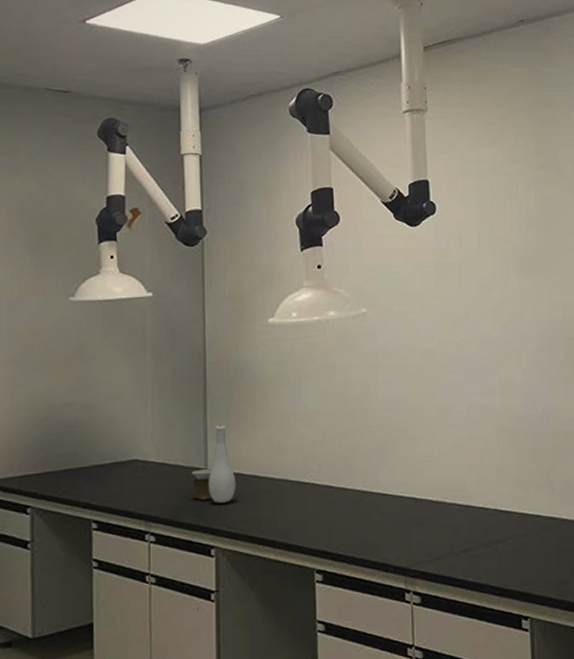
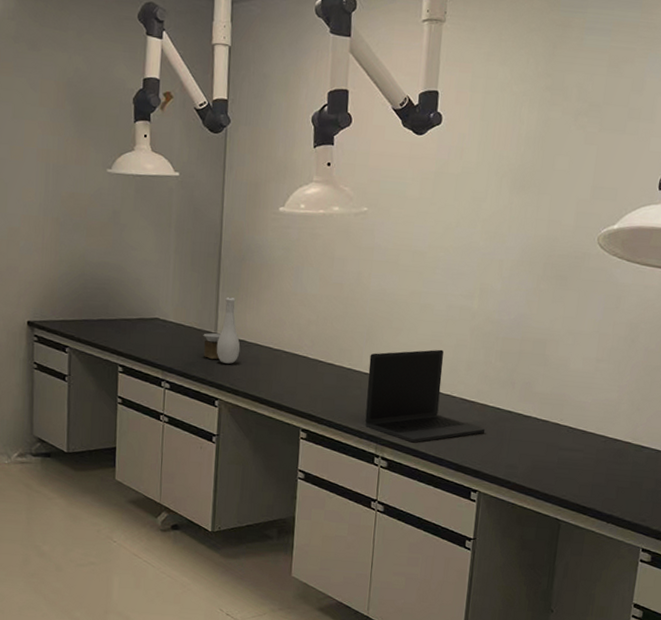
laptop: none [387,456,528,570] -> present [365,349,486,443]

